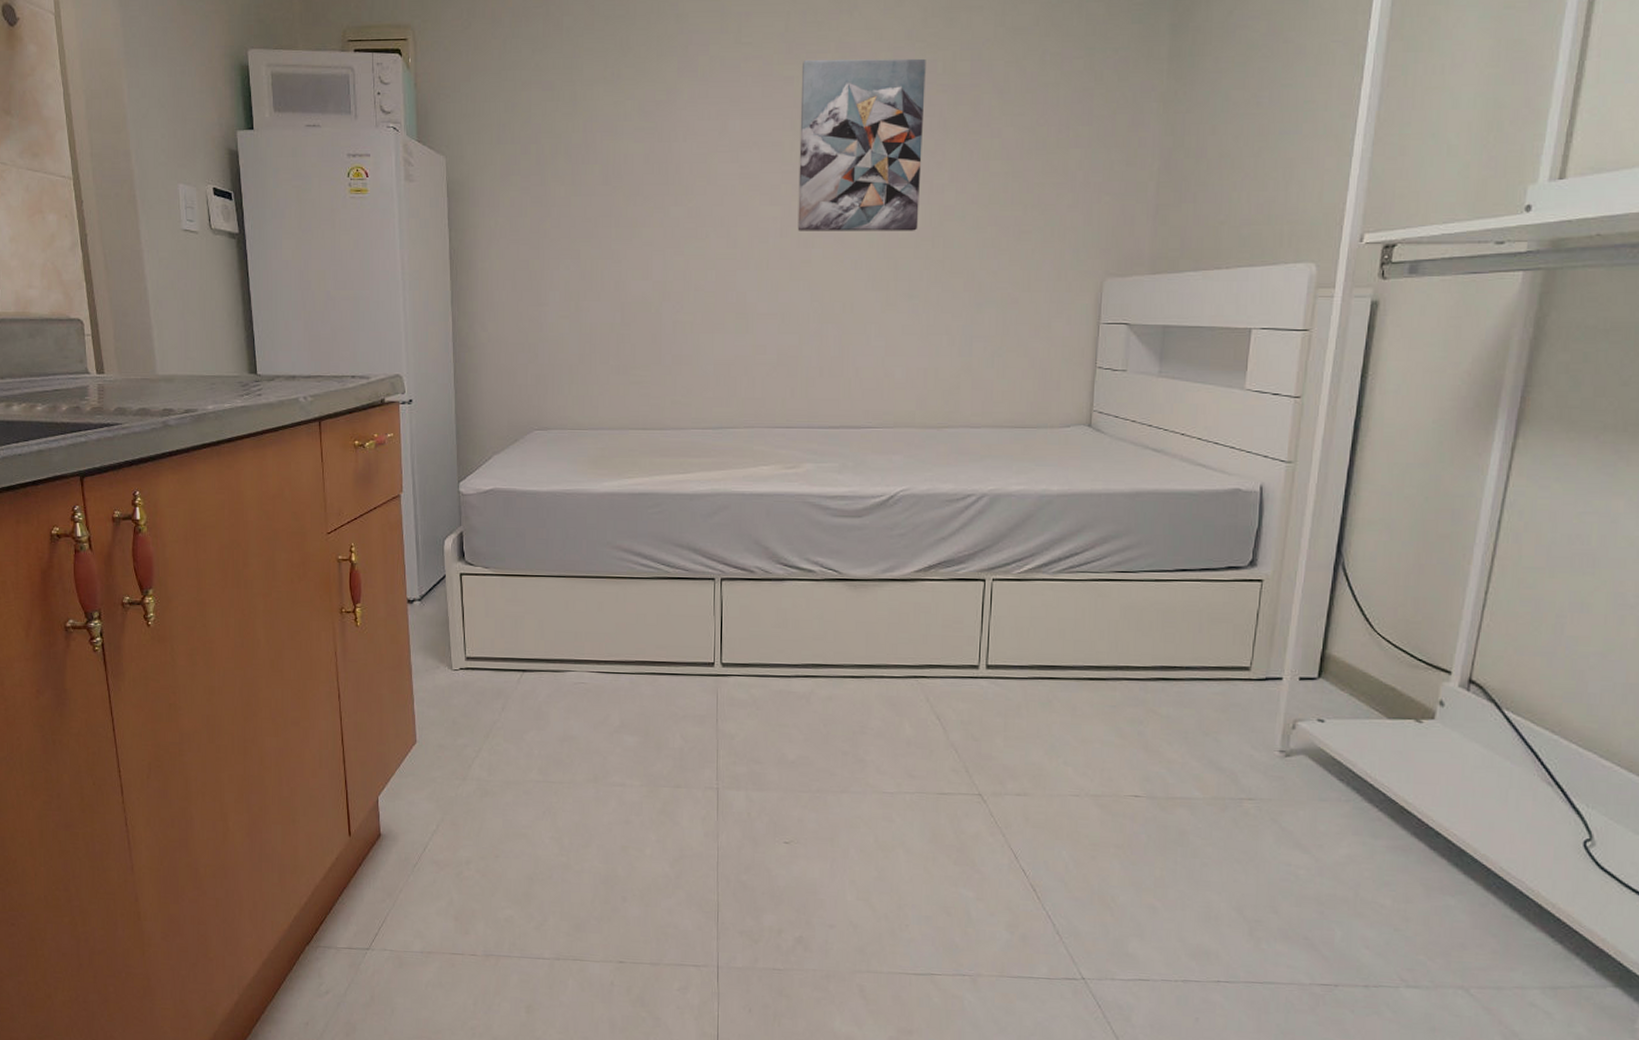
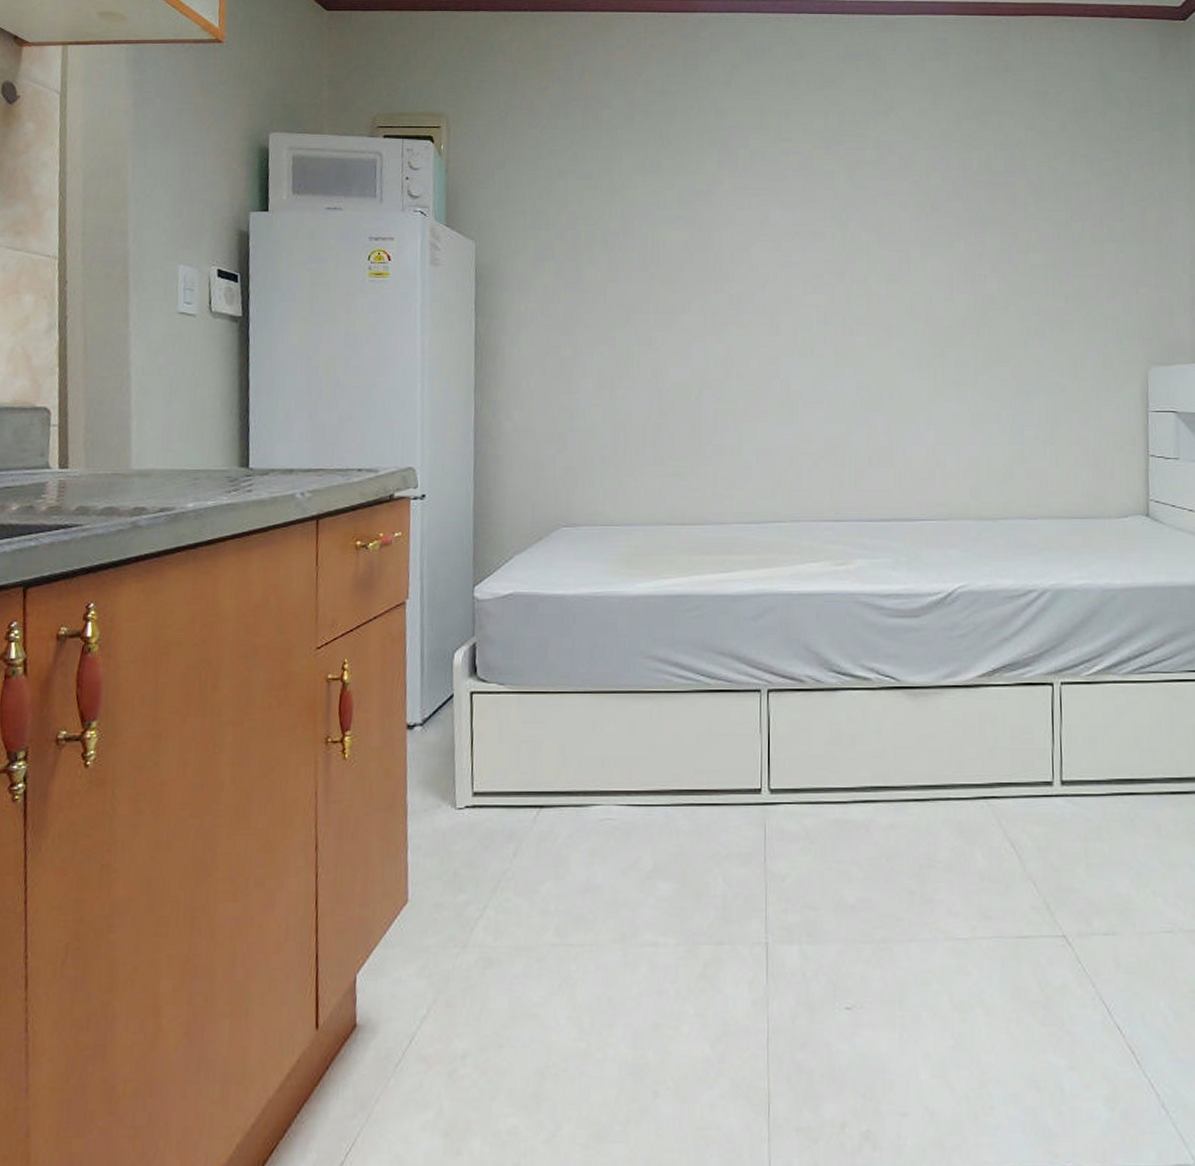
wall art: present [797,58,926,231] -> none [841,155,963,320]

